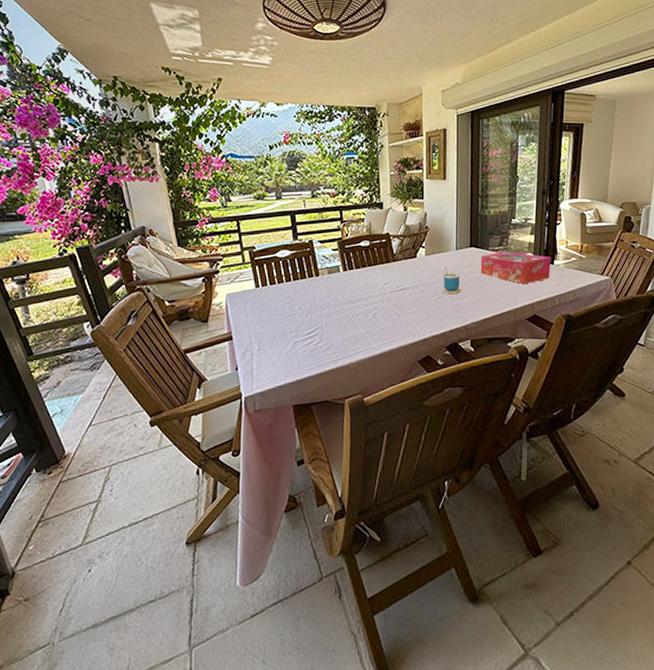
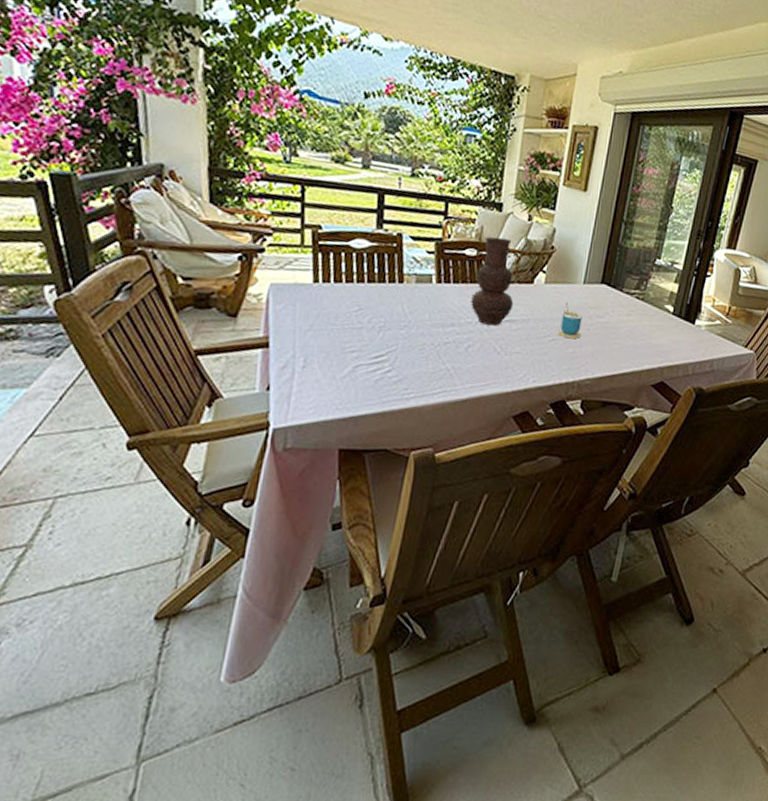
vase: none [370,228,404,296] -> present [469,237,514,326]
tissue box: present [480,251,551,285] -> none [608,296,693,343]

